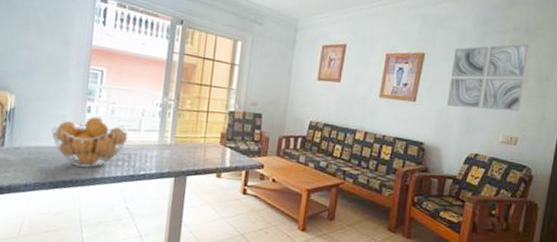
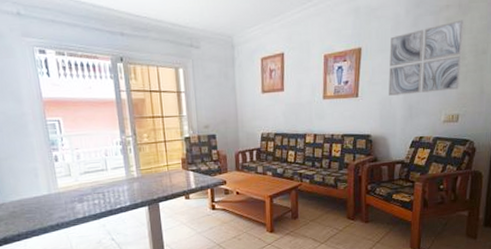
fruit basket: present [51,116,129,168] -> none [27,164,98,211]

